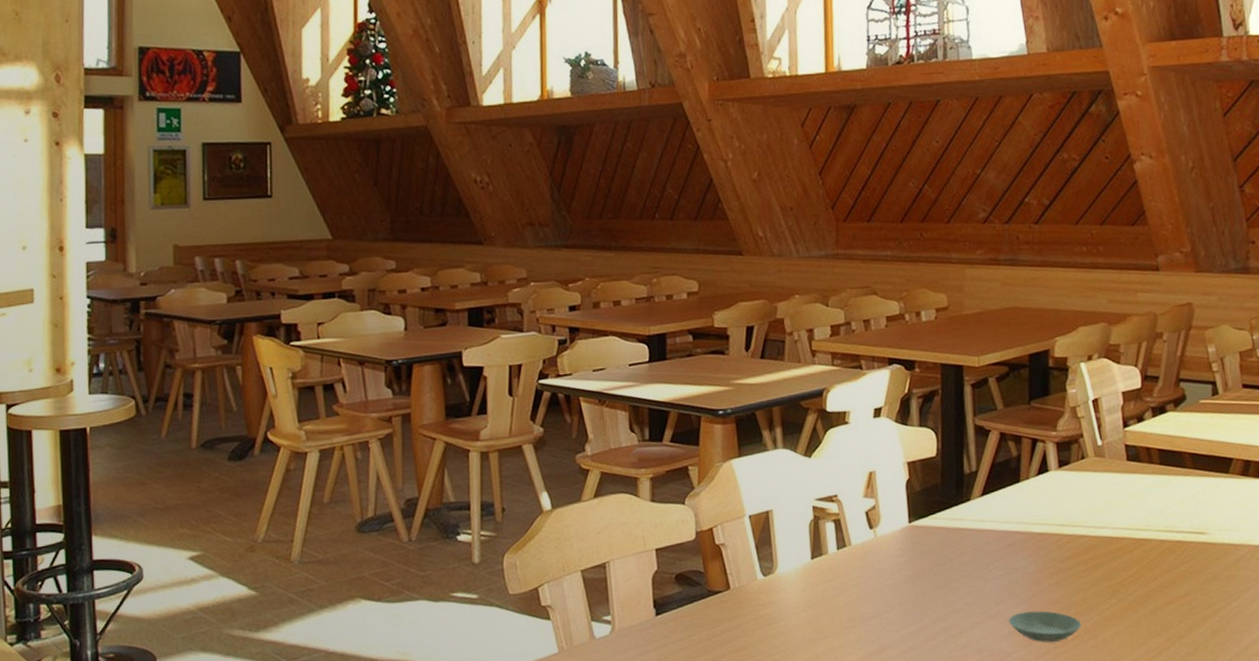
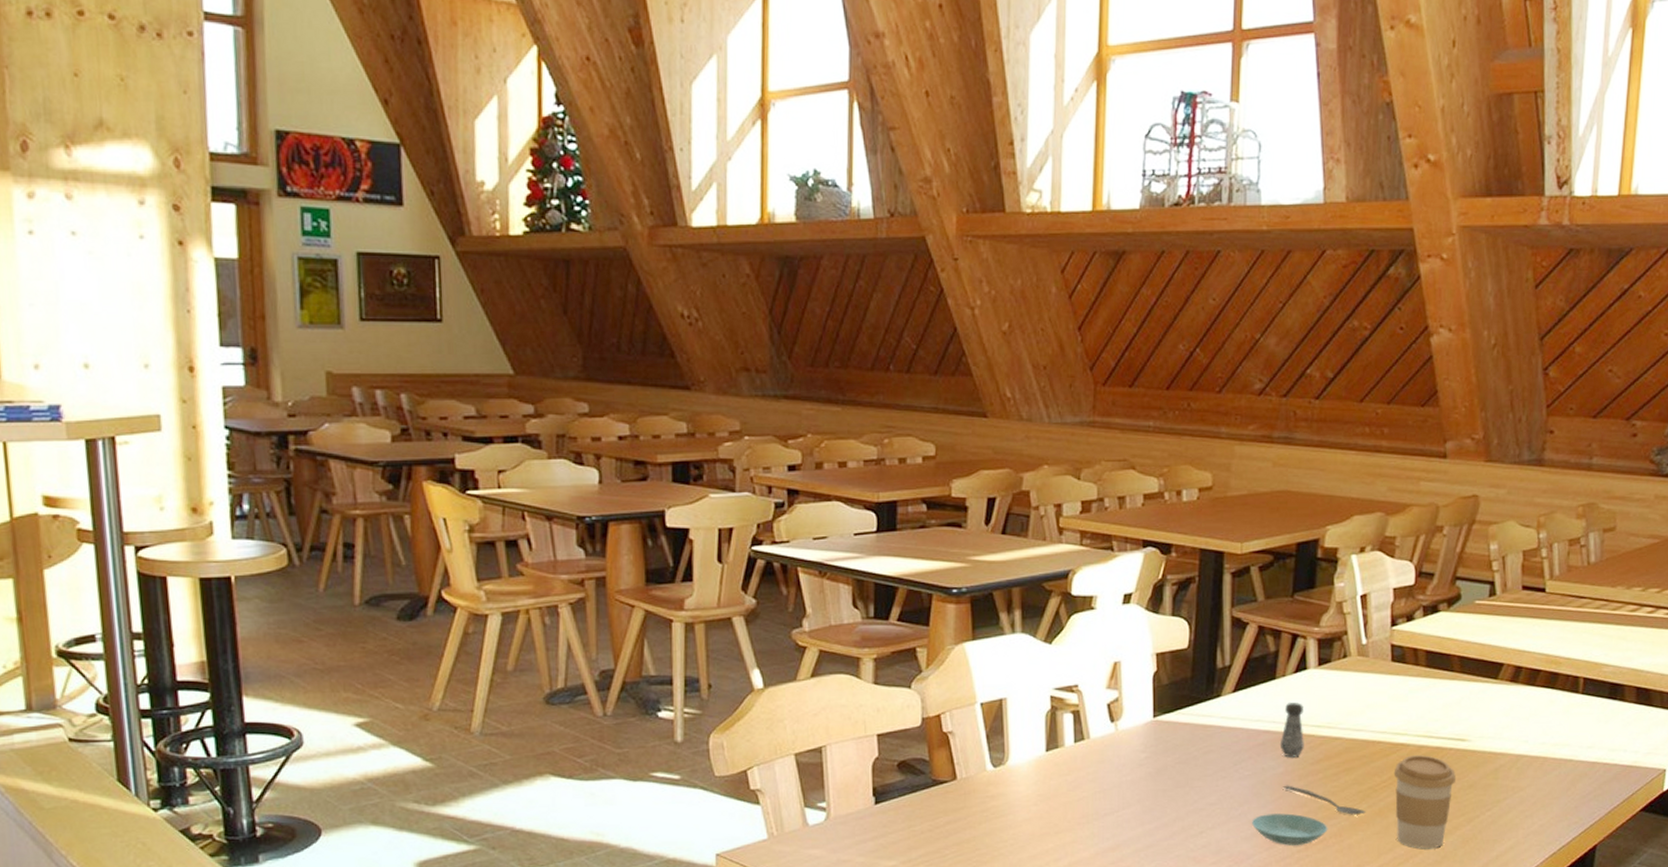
salt shaker: none [1029,503,1052,556] -> present [1279,701,1304,758]
spoon: none [1035,583,1116,610] -> present [1283,785,1366,815]
coffee cup: none [1139,549,1200,641] -> present [1393,755,1457,848]

